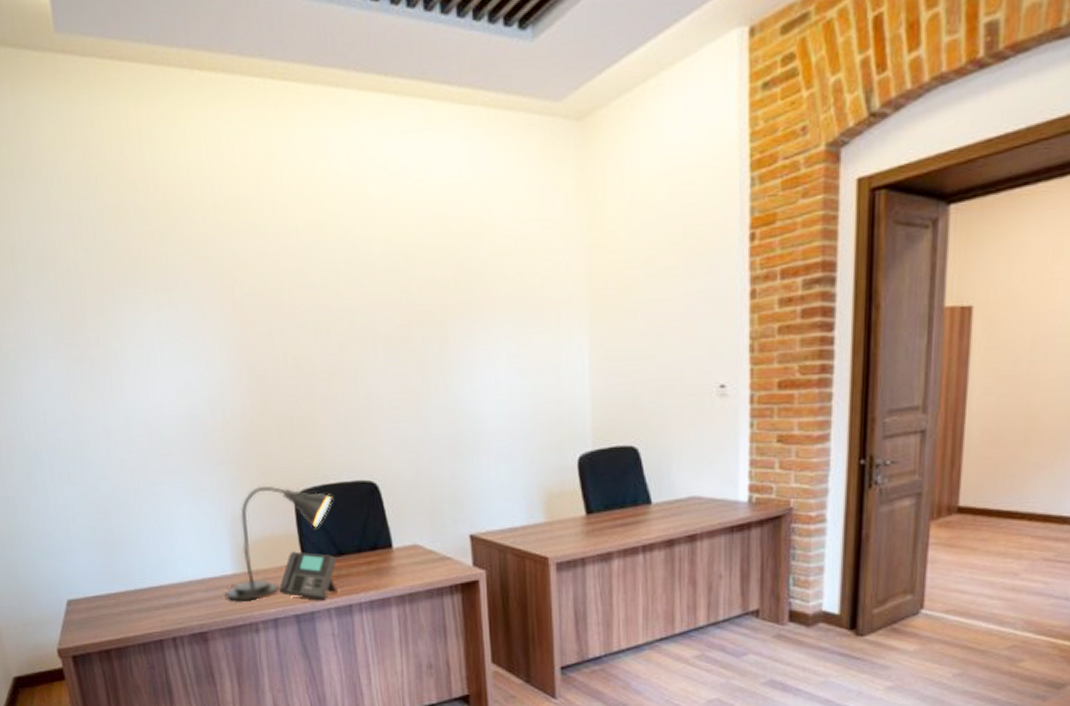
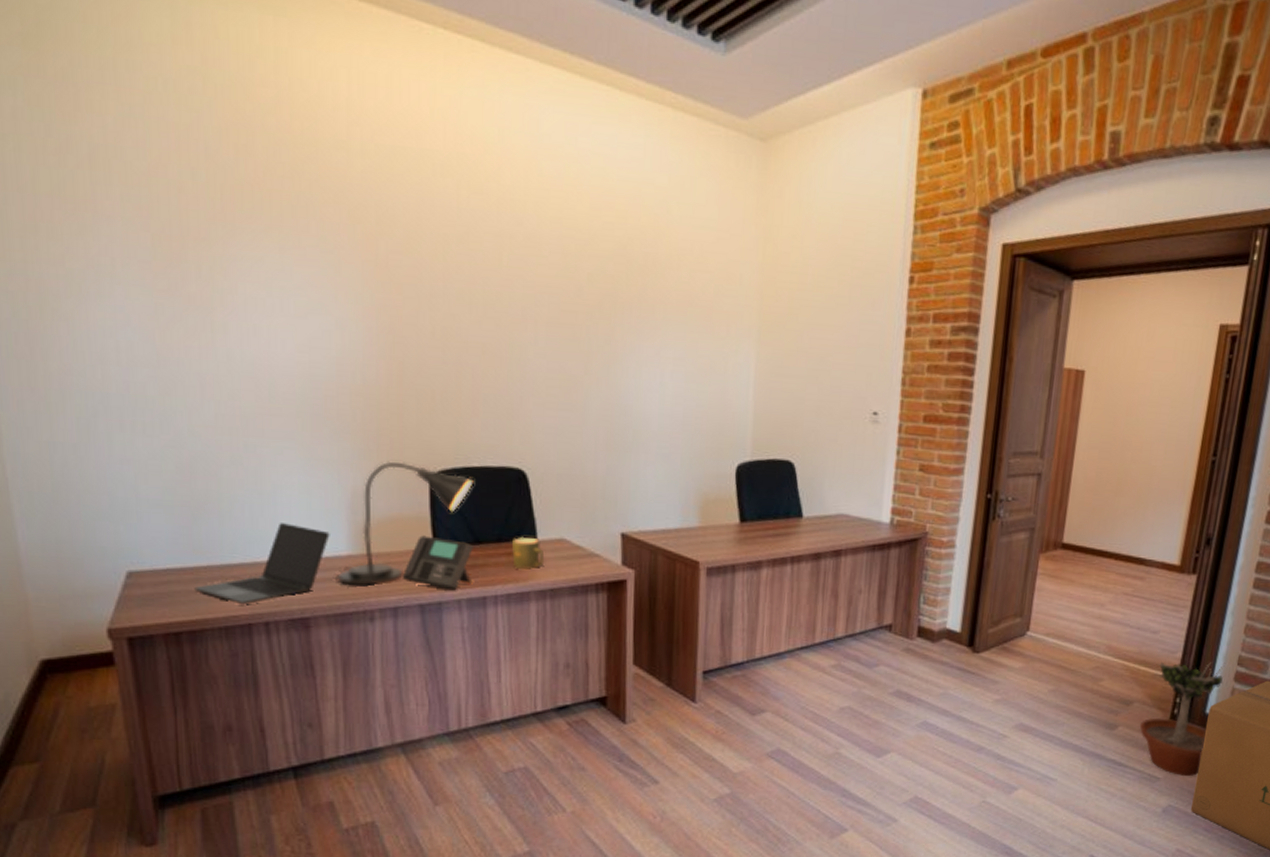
laptop: none [117,549,217,624] -> present [194,523,330,605]
mug: none [371,545,401,578] -> present [512,536,545,571]

